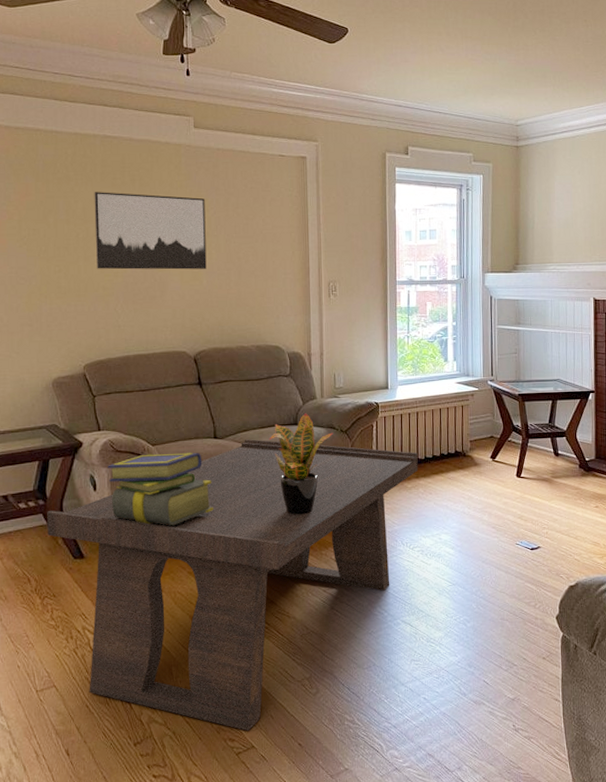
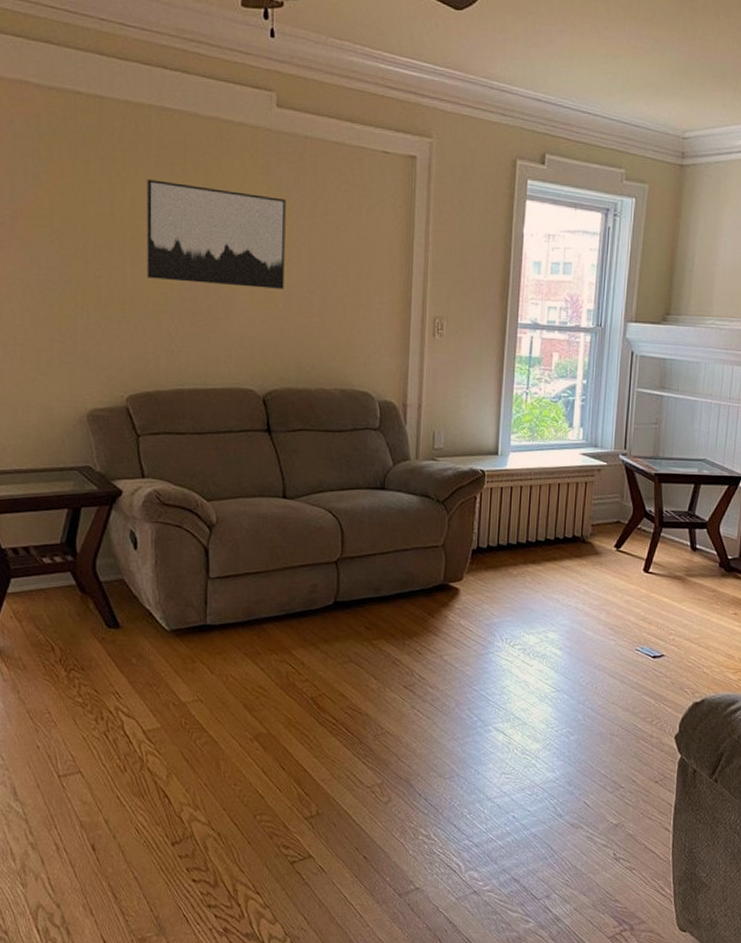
coffee table: present [47,439,418,731] -> none [77,502,528,839]
stack of books: present [108,452,213,526] -> none [152,510,277,598]
potted plant: present [268,413,334,515] -> none [348,476,428,597]

